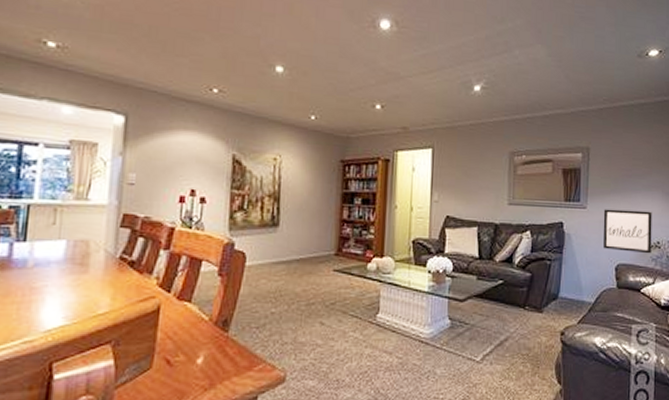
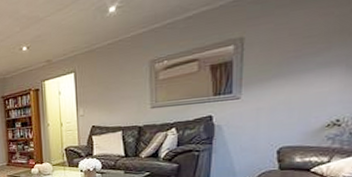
wall art: present [603,209,652,254] -> none [261,89,330,135]

